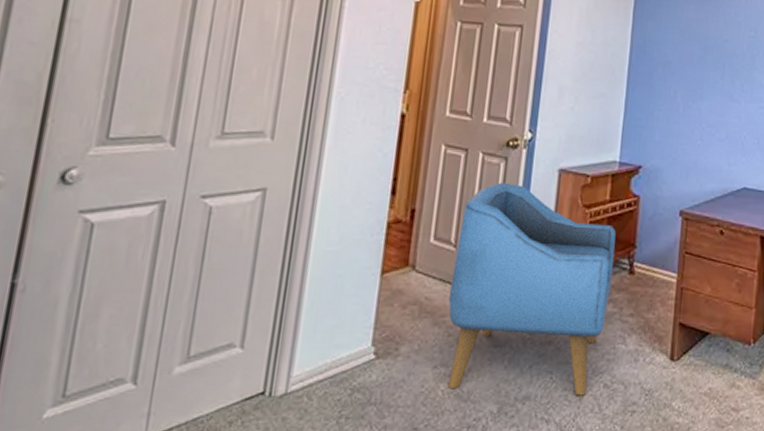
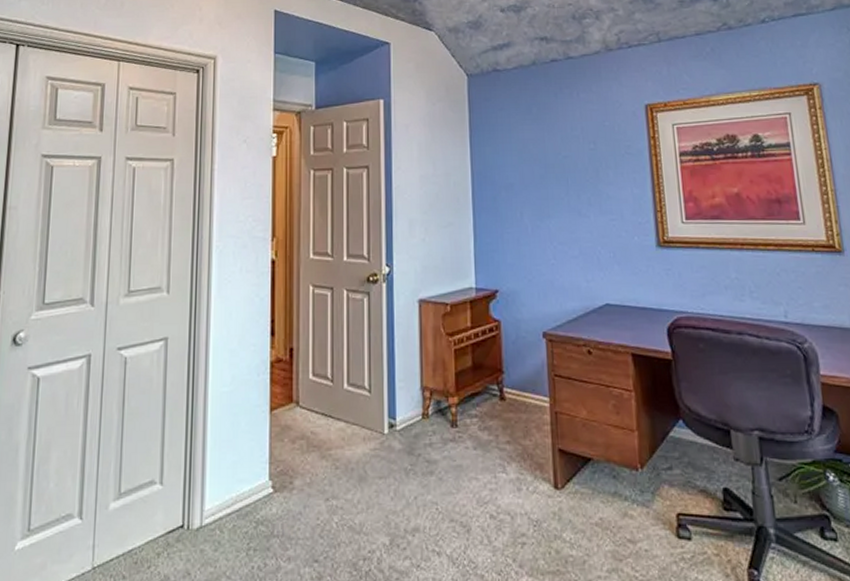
armchair: present [447,182,616,396] -> none [331,317,484,527]

